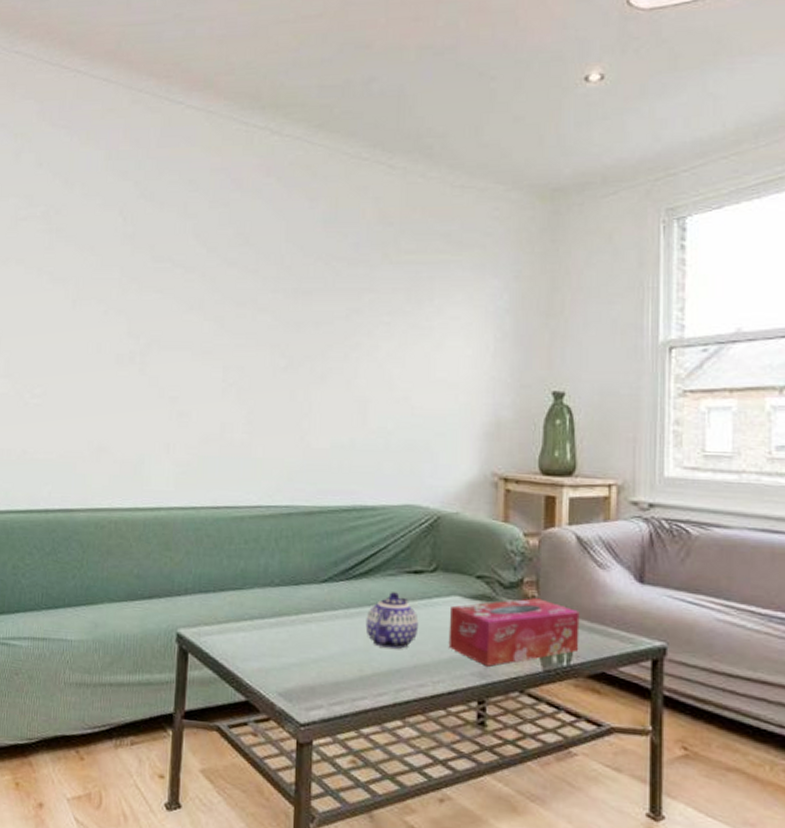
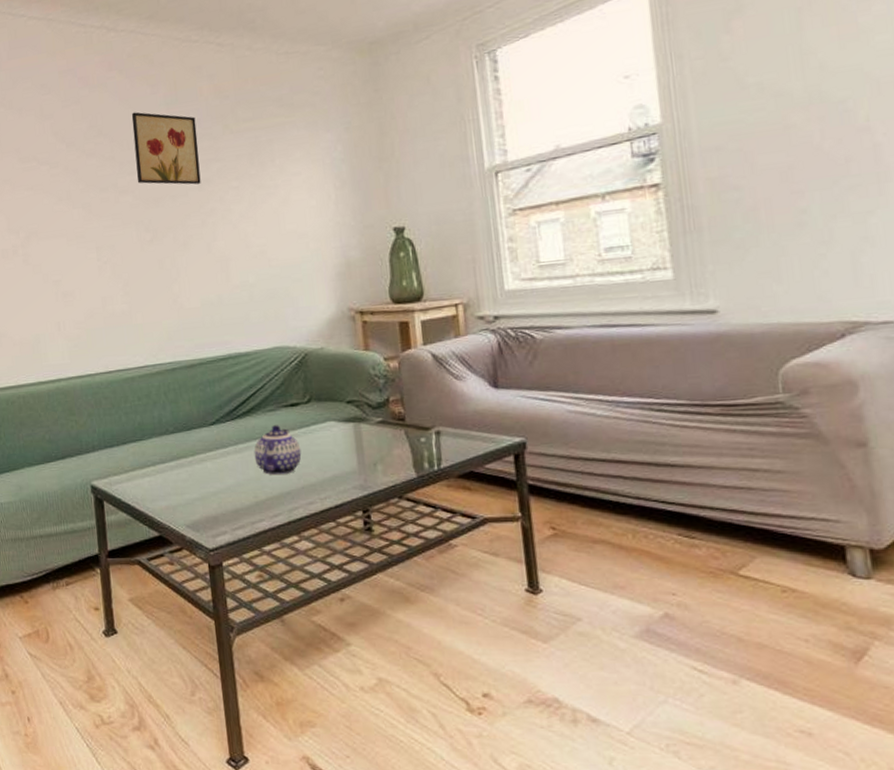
wall art: none [279,225,354,313] -> present [131,112,201,185]
tissue box: present [448,598,580,667] -> none [327,413,447,479]

